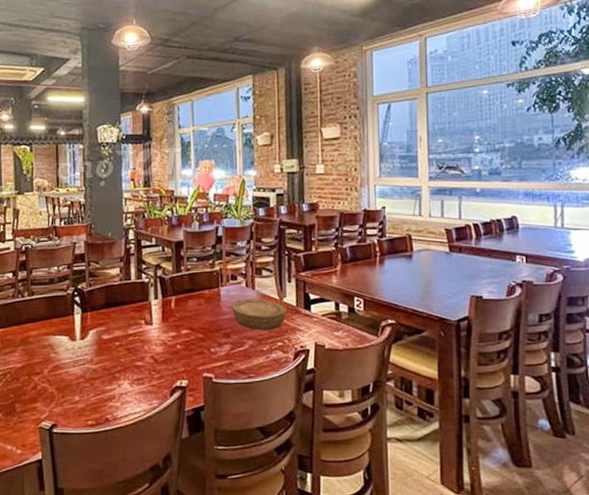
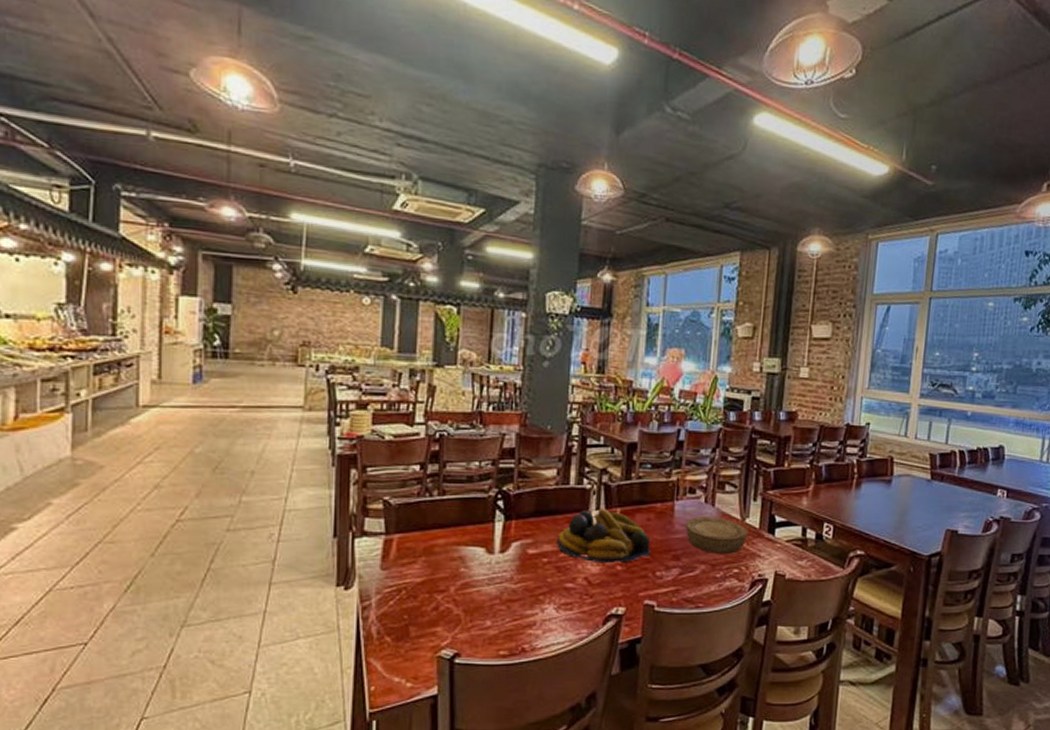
fruit bowl: none [125,297,205,344] -> present [557,508,651,564]

